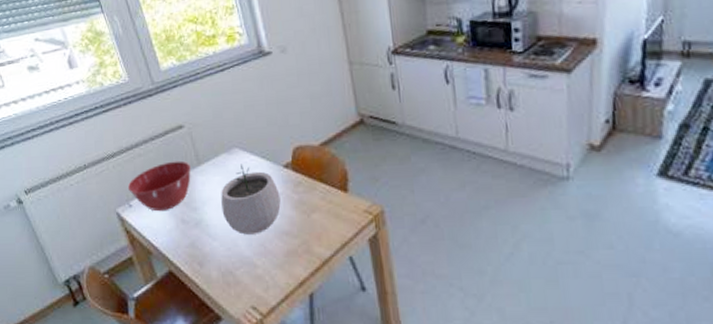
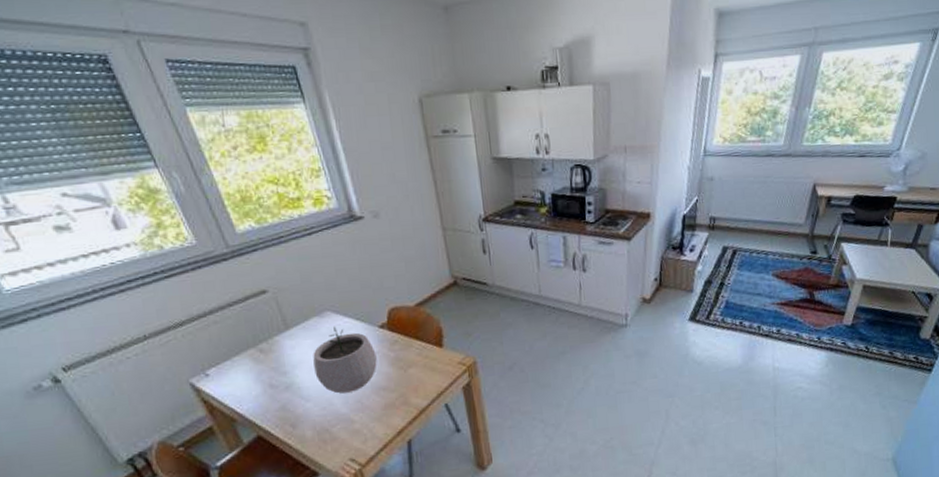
mixing bowl: present [127,160,191,212] -> none [202,326,279,379]

